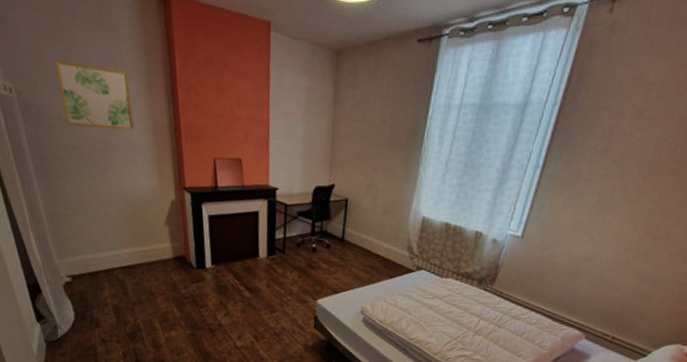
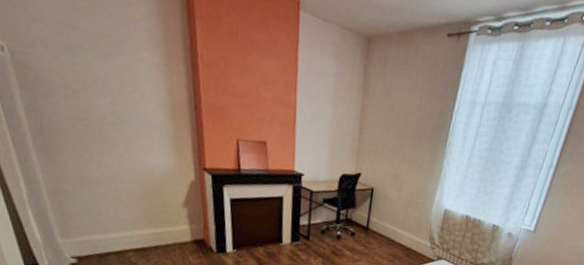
wall art: present [56,59,134,130] -> none [57,18,149,104]

